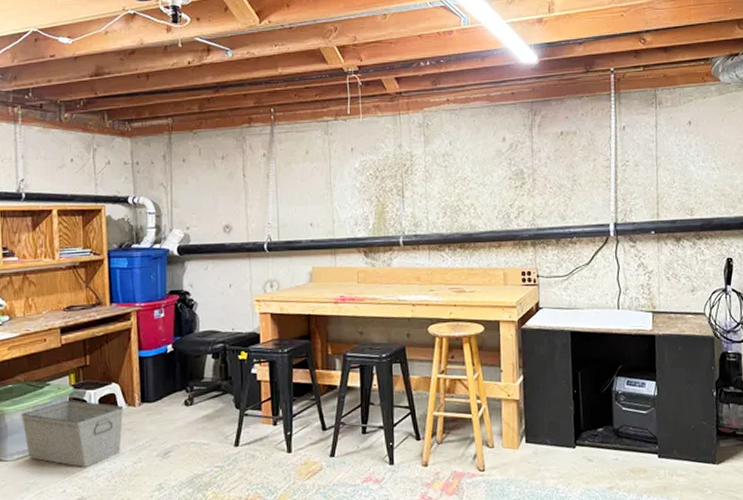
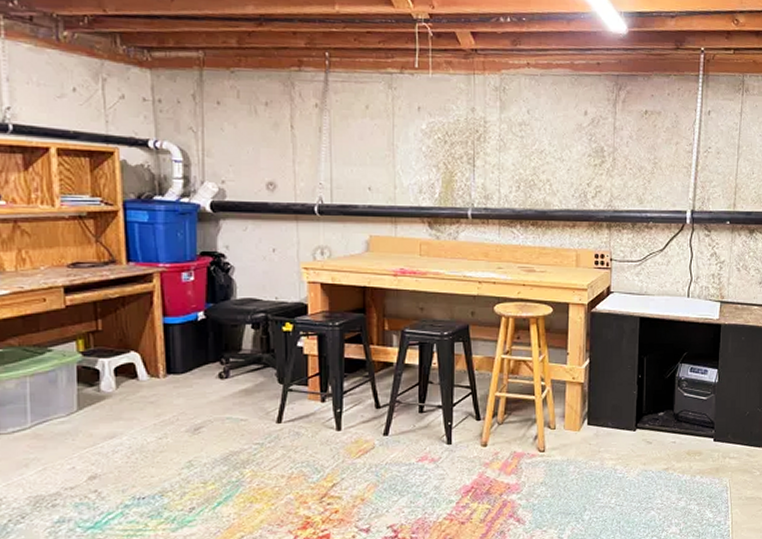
storage bin: present [21,400,124,468] -> none [16,368,146,443]

